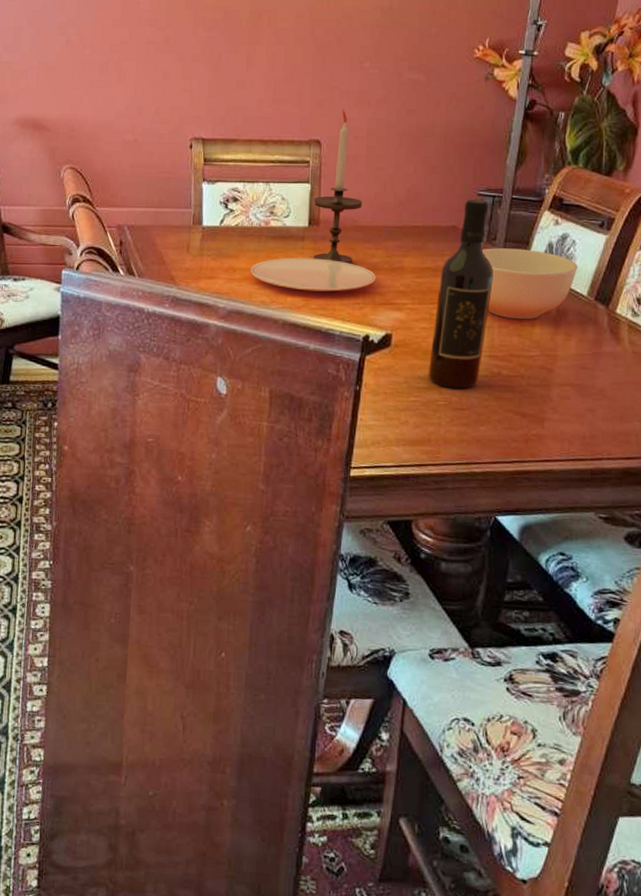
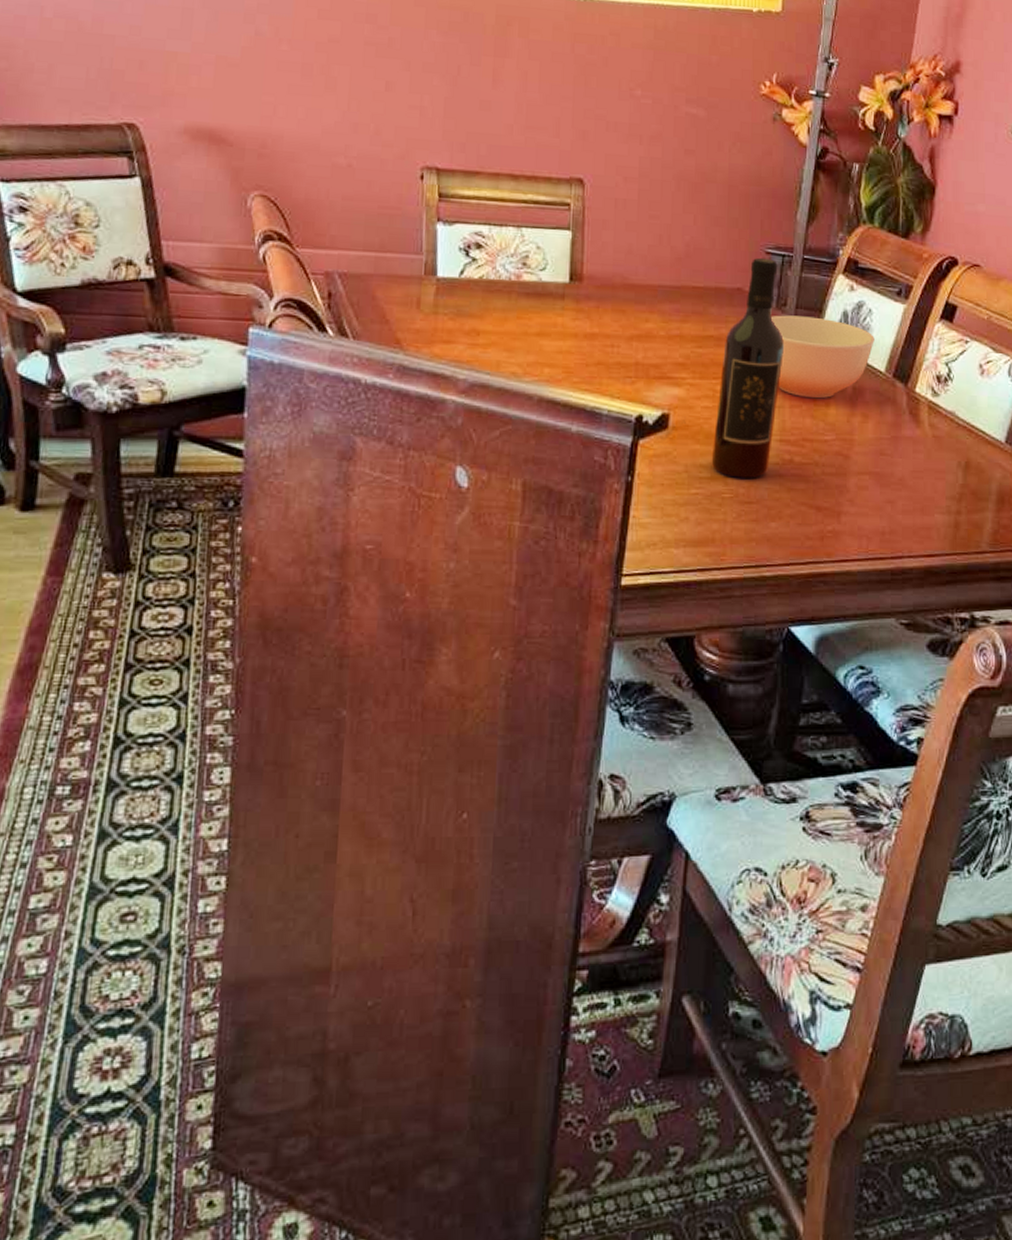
plate: present [250,257,376,292] -> none [498,319,650,362]
candlestick: present [313,109,363,265] -> none [575,143,634,331]

